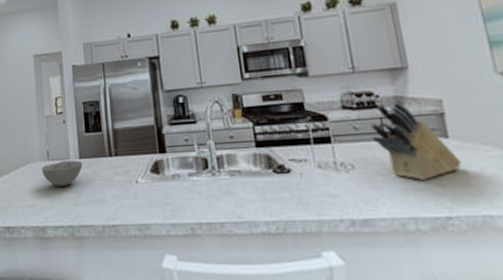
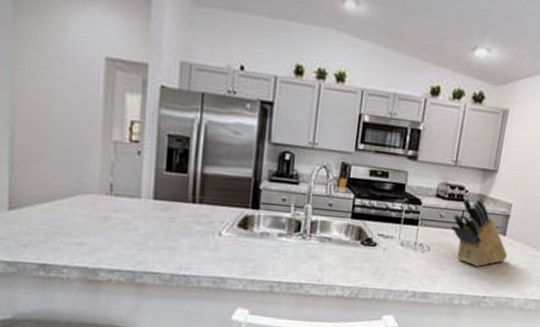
bowl: present [41,160,83,186] -> none [99,198,157,227]

